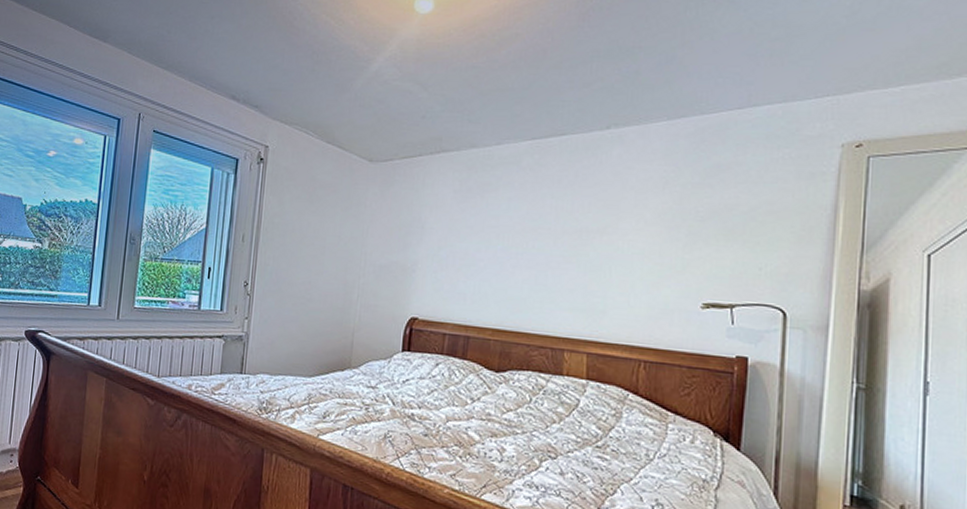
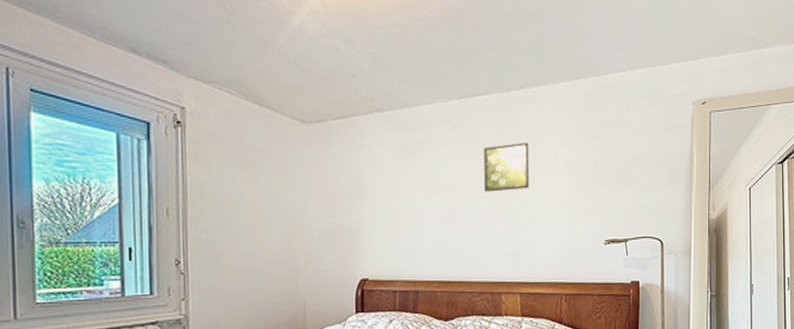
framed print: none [552,186,611,239] -> present [483,142,529,192]

